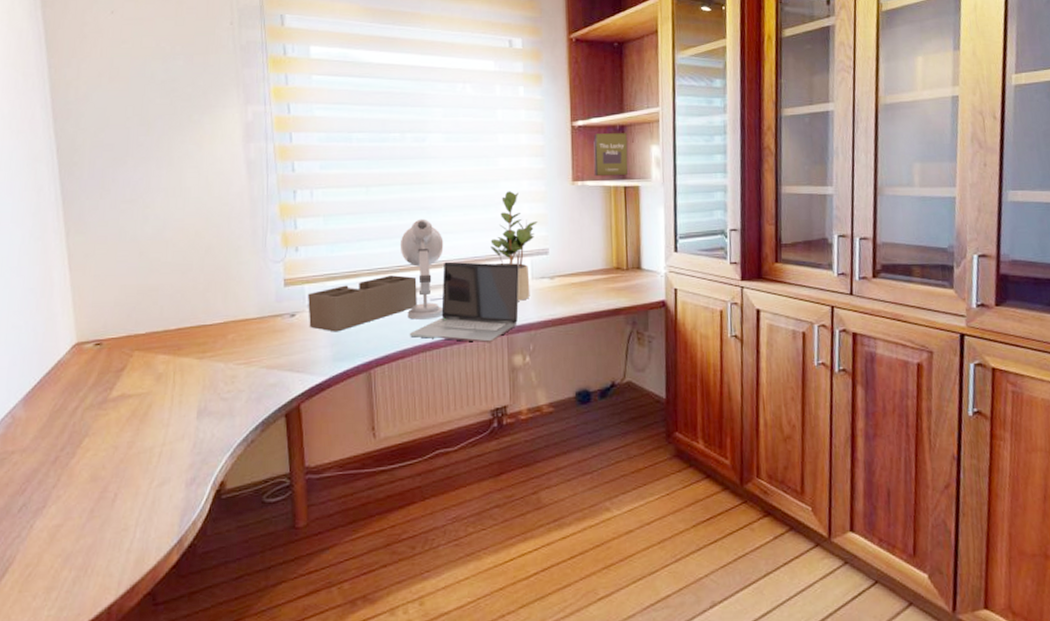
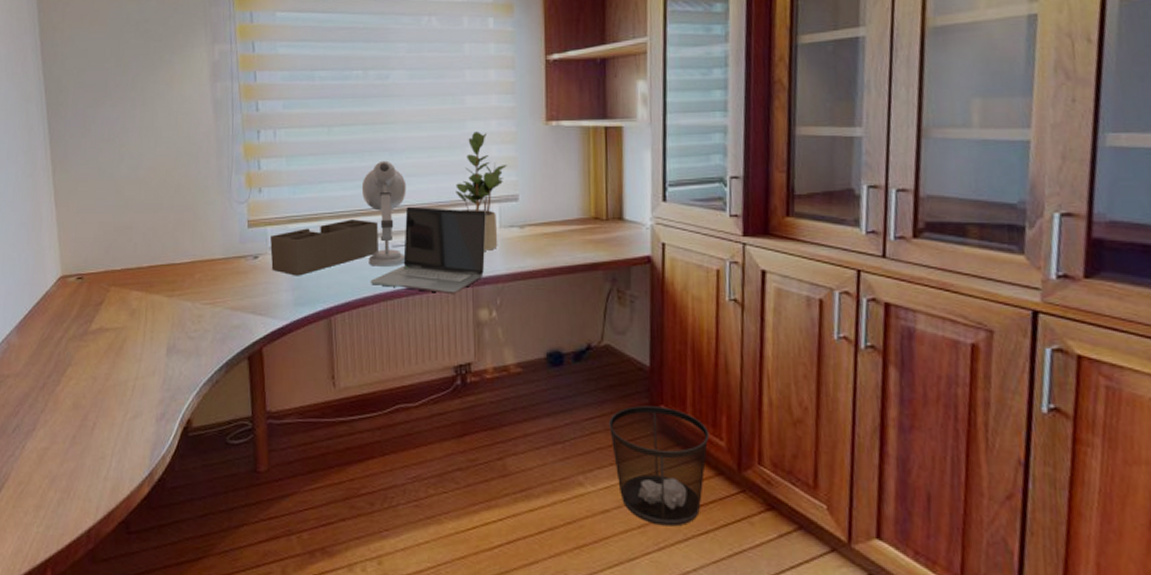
books: present [593,133,629,177] -> none [569,67,610,116]
waste bin: none [632,433,717,540] -> present [609,406,709,527]

